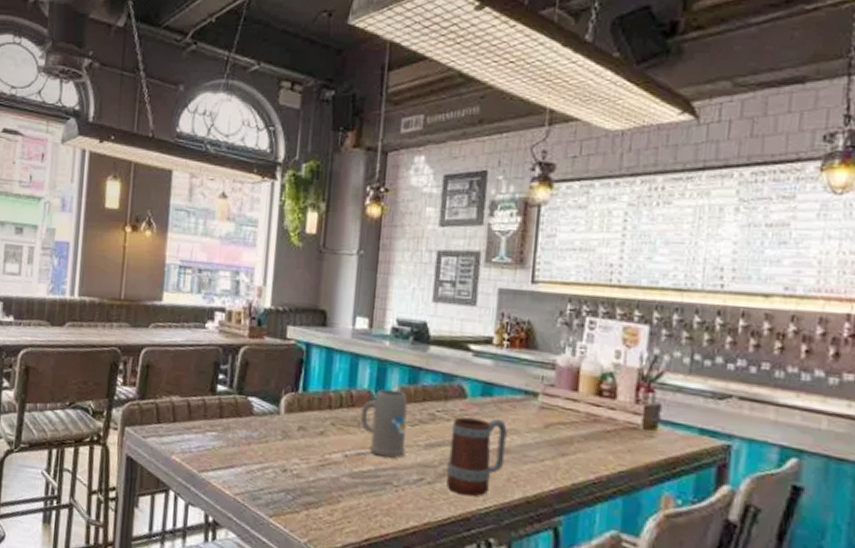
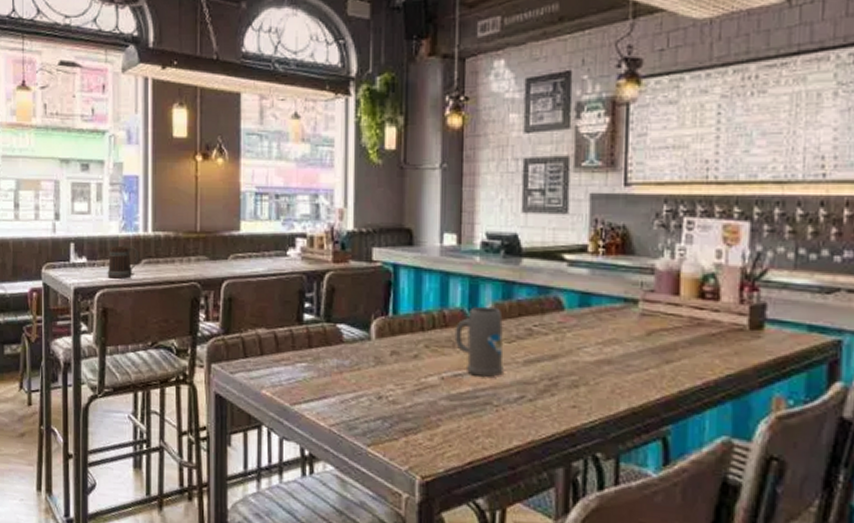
beer mug: none [32,307,64,340] -> present [107,246,139,279]
beer mug: present [446,417,507,497] -> none [547,329,608,411]

